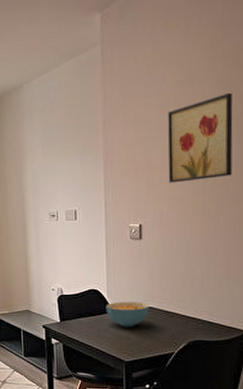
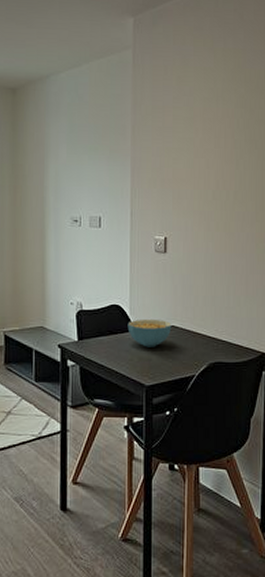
wall art: present [167,92,233,183] -> none [193,115,252,198]

